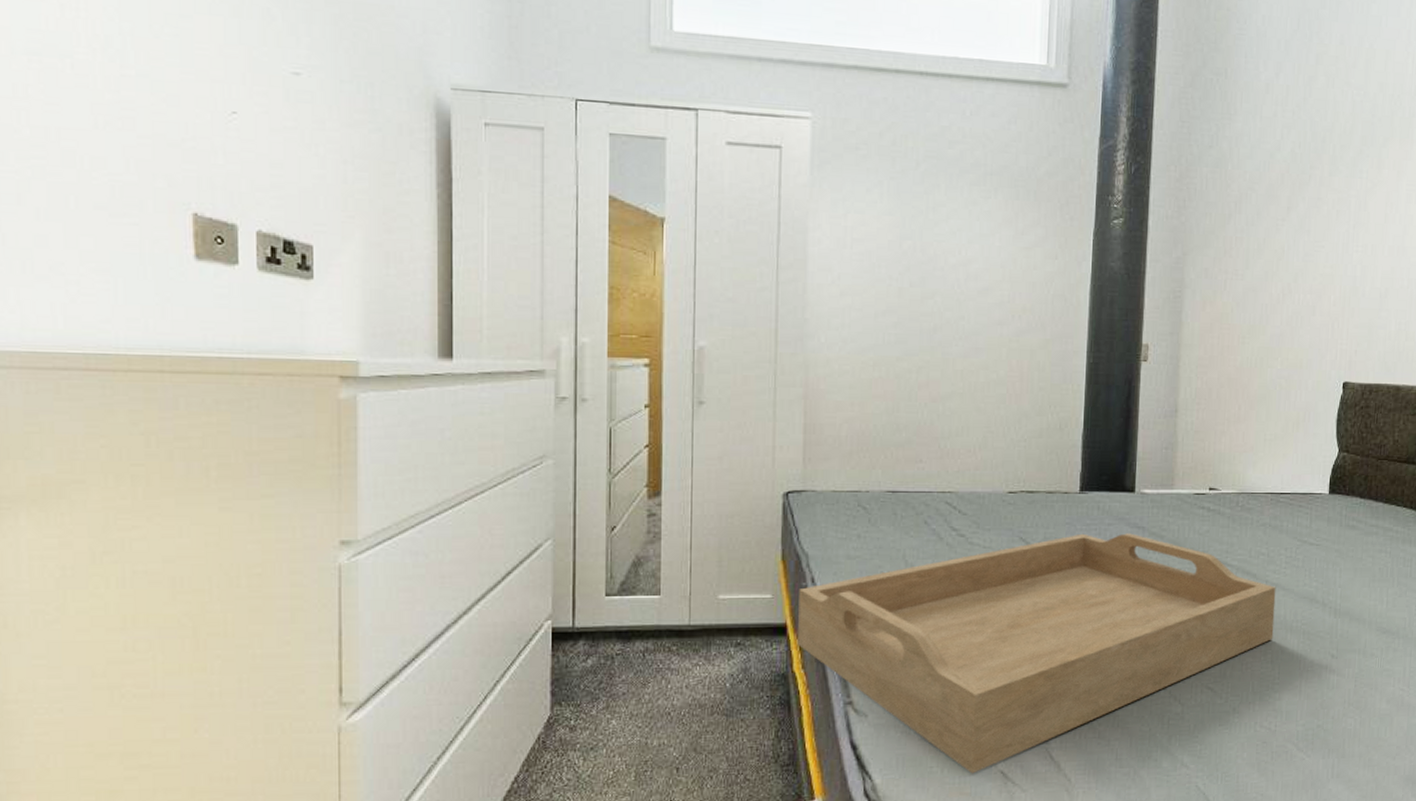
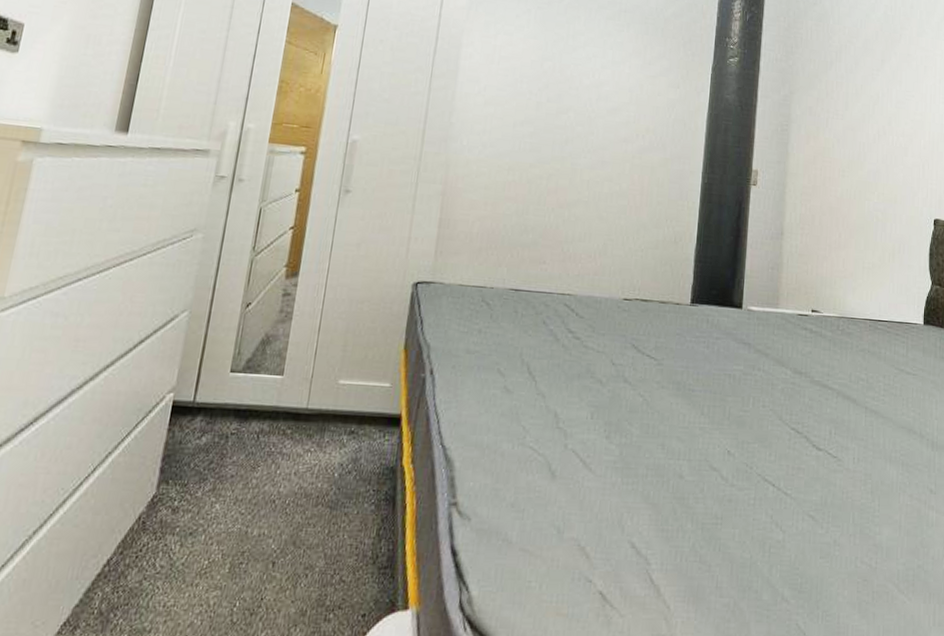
serving tray: present [798,533,1276,774] -> none [410,345,875,593]

